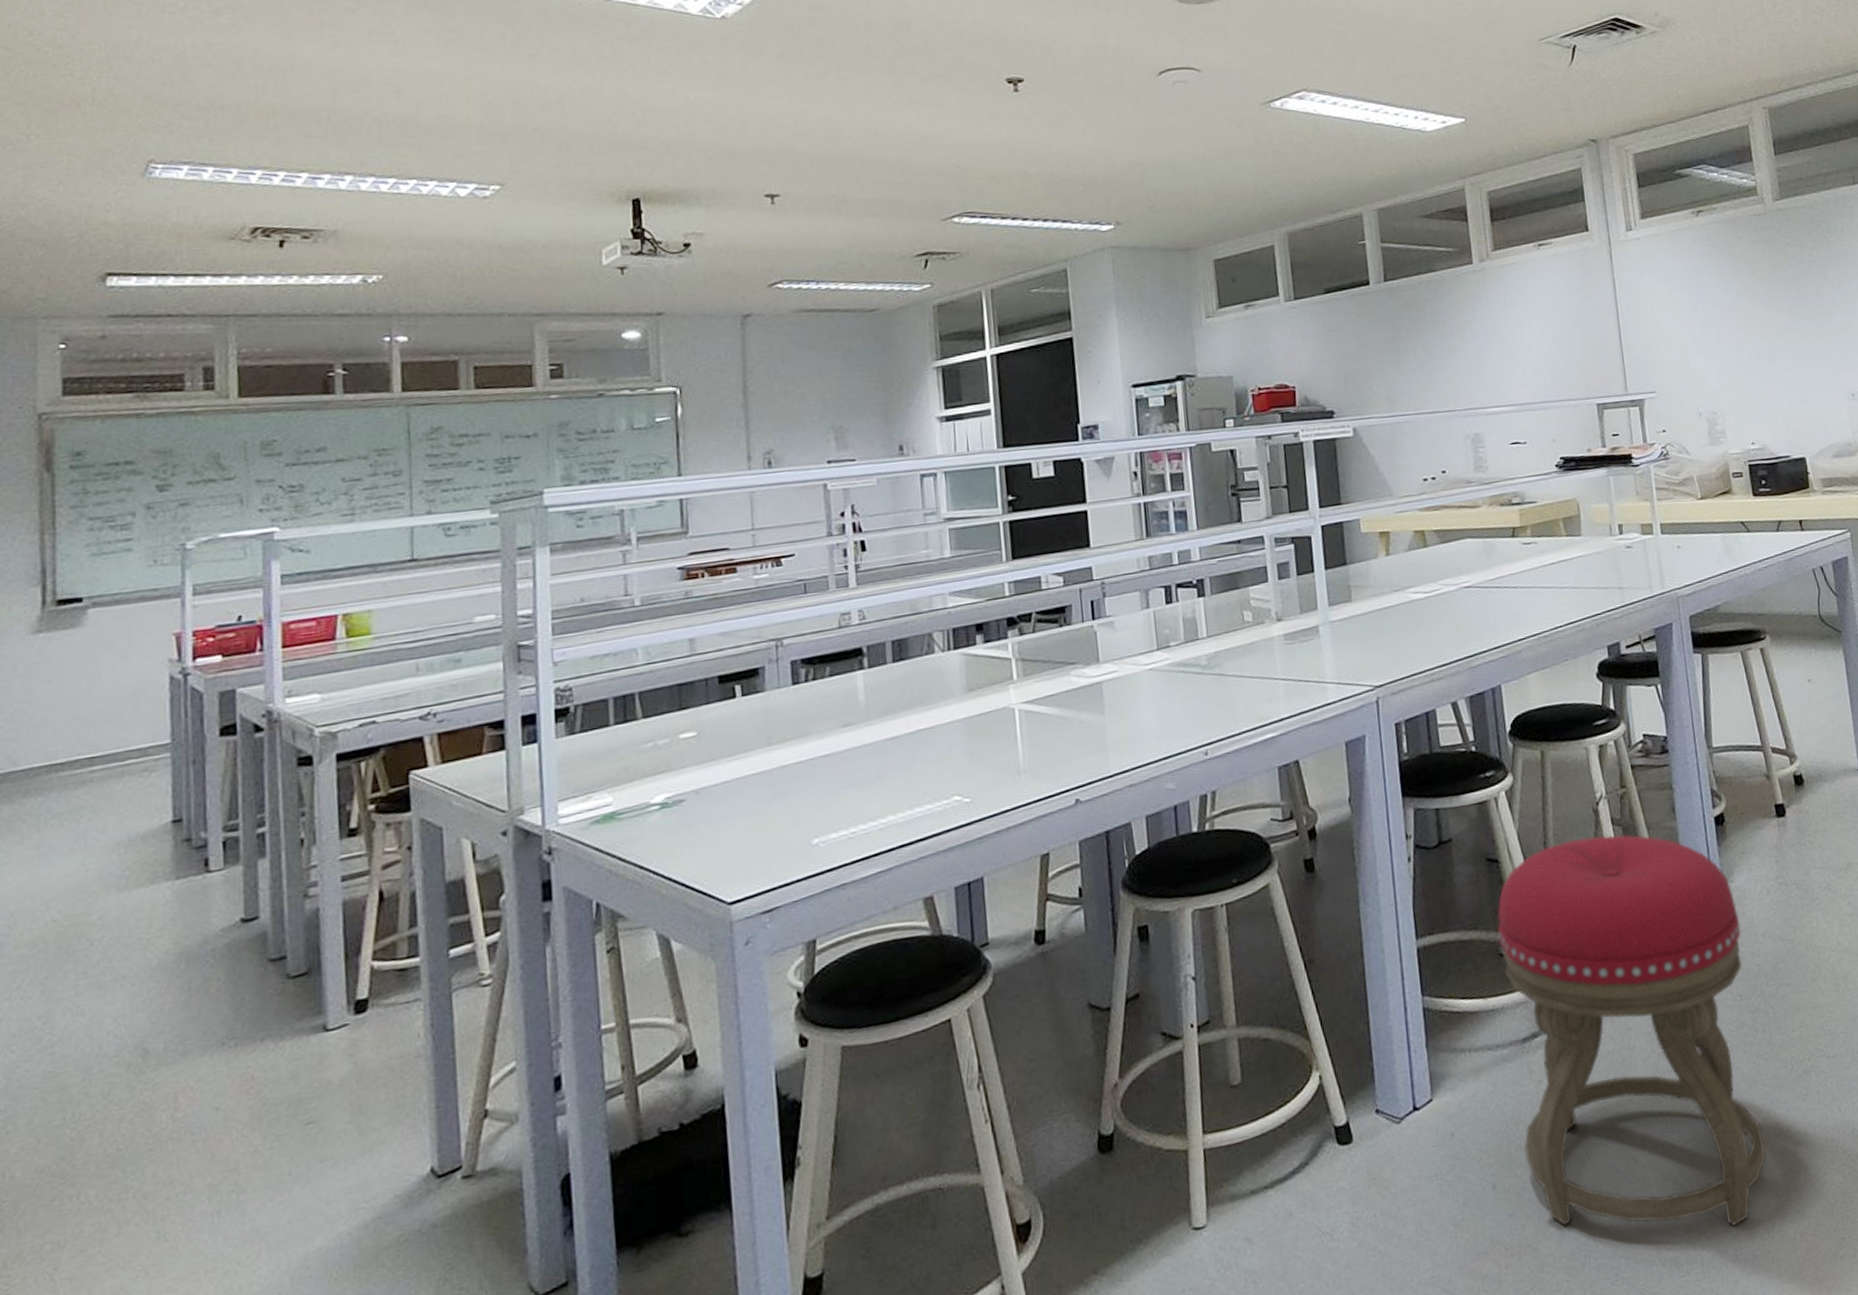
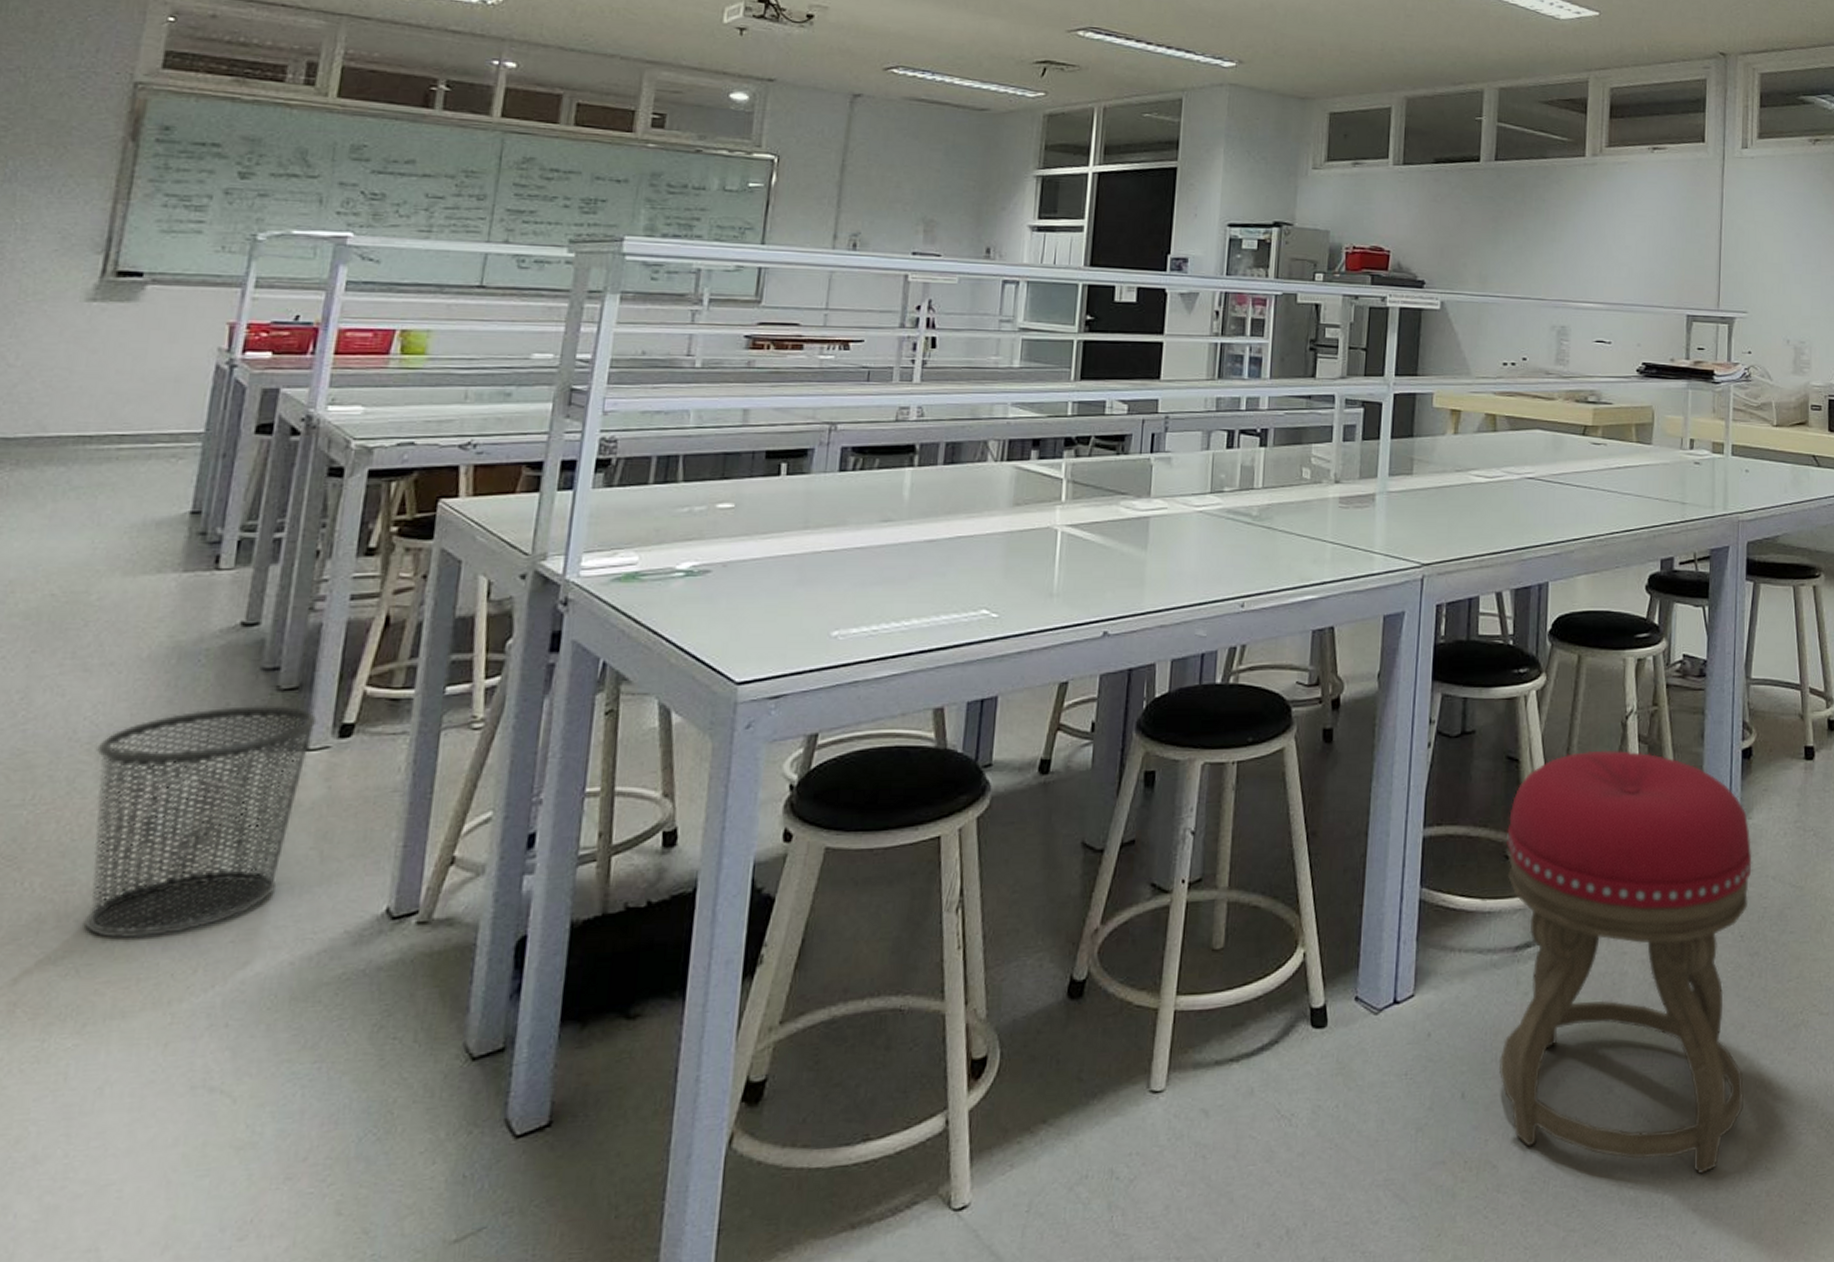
waste bin: none [125,991,331,1236] -> present [83,705,317,939]

